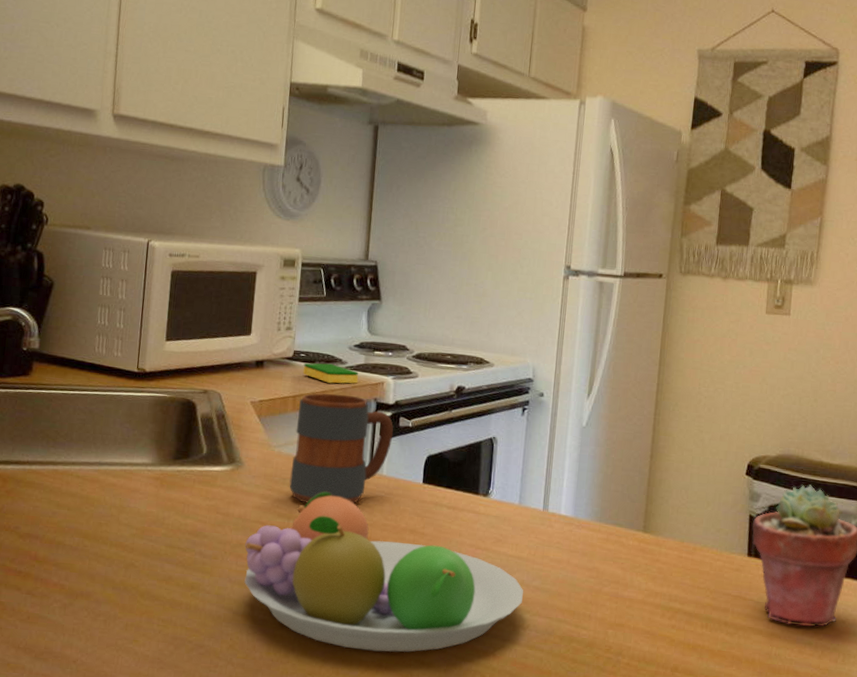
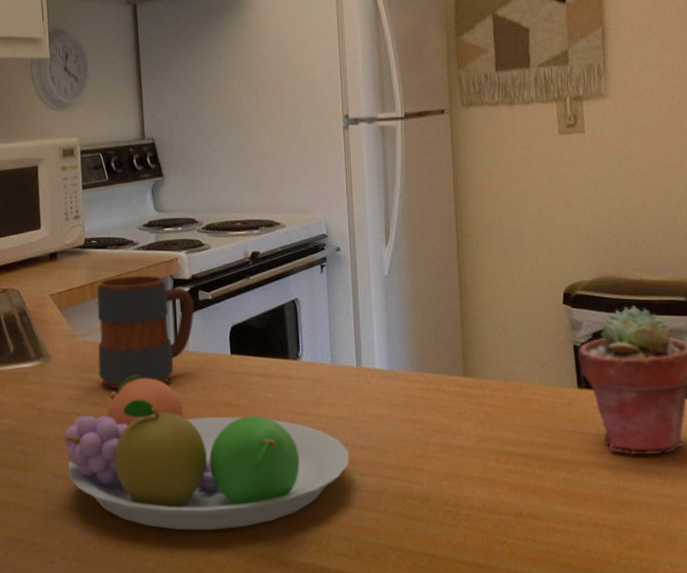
dish sponge: present [303,362,358,384] -> none [96,246,151,266]

